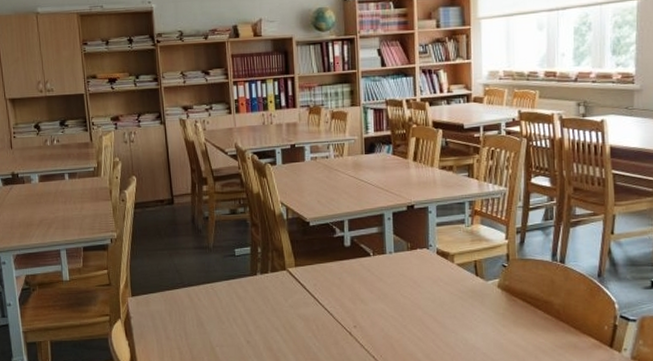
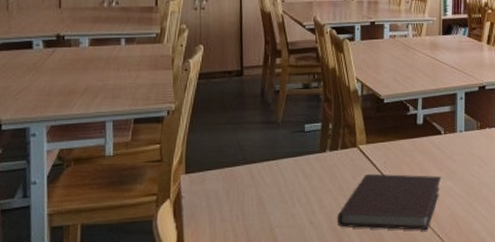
notebook: none [273,295,373,352] -> present [338,173,442,231]

